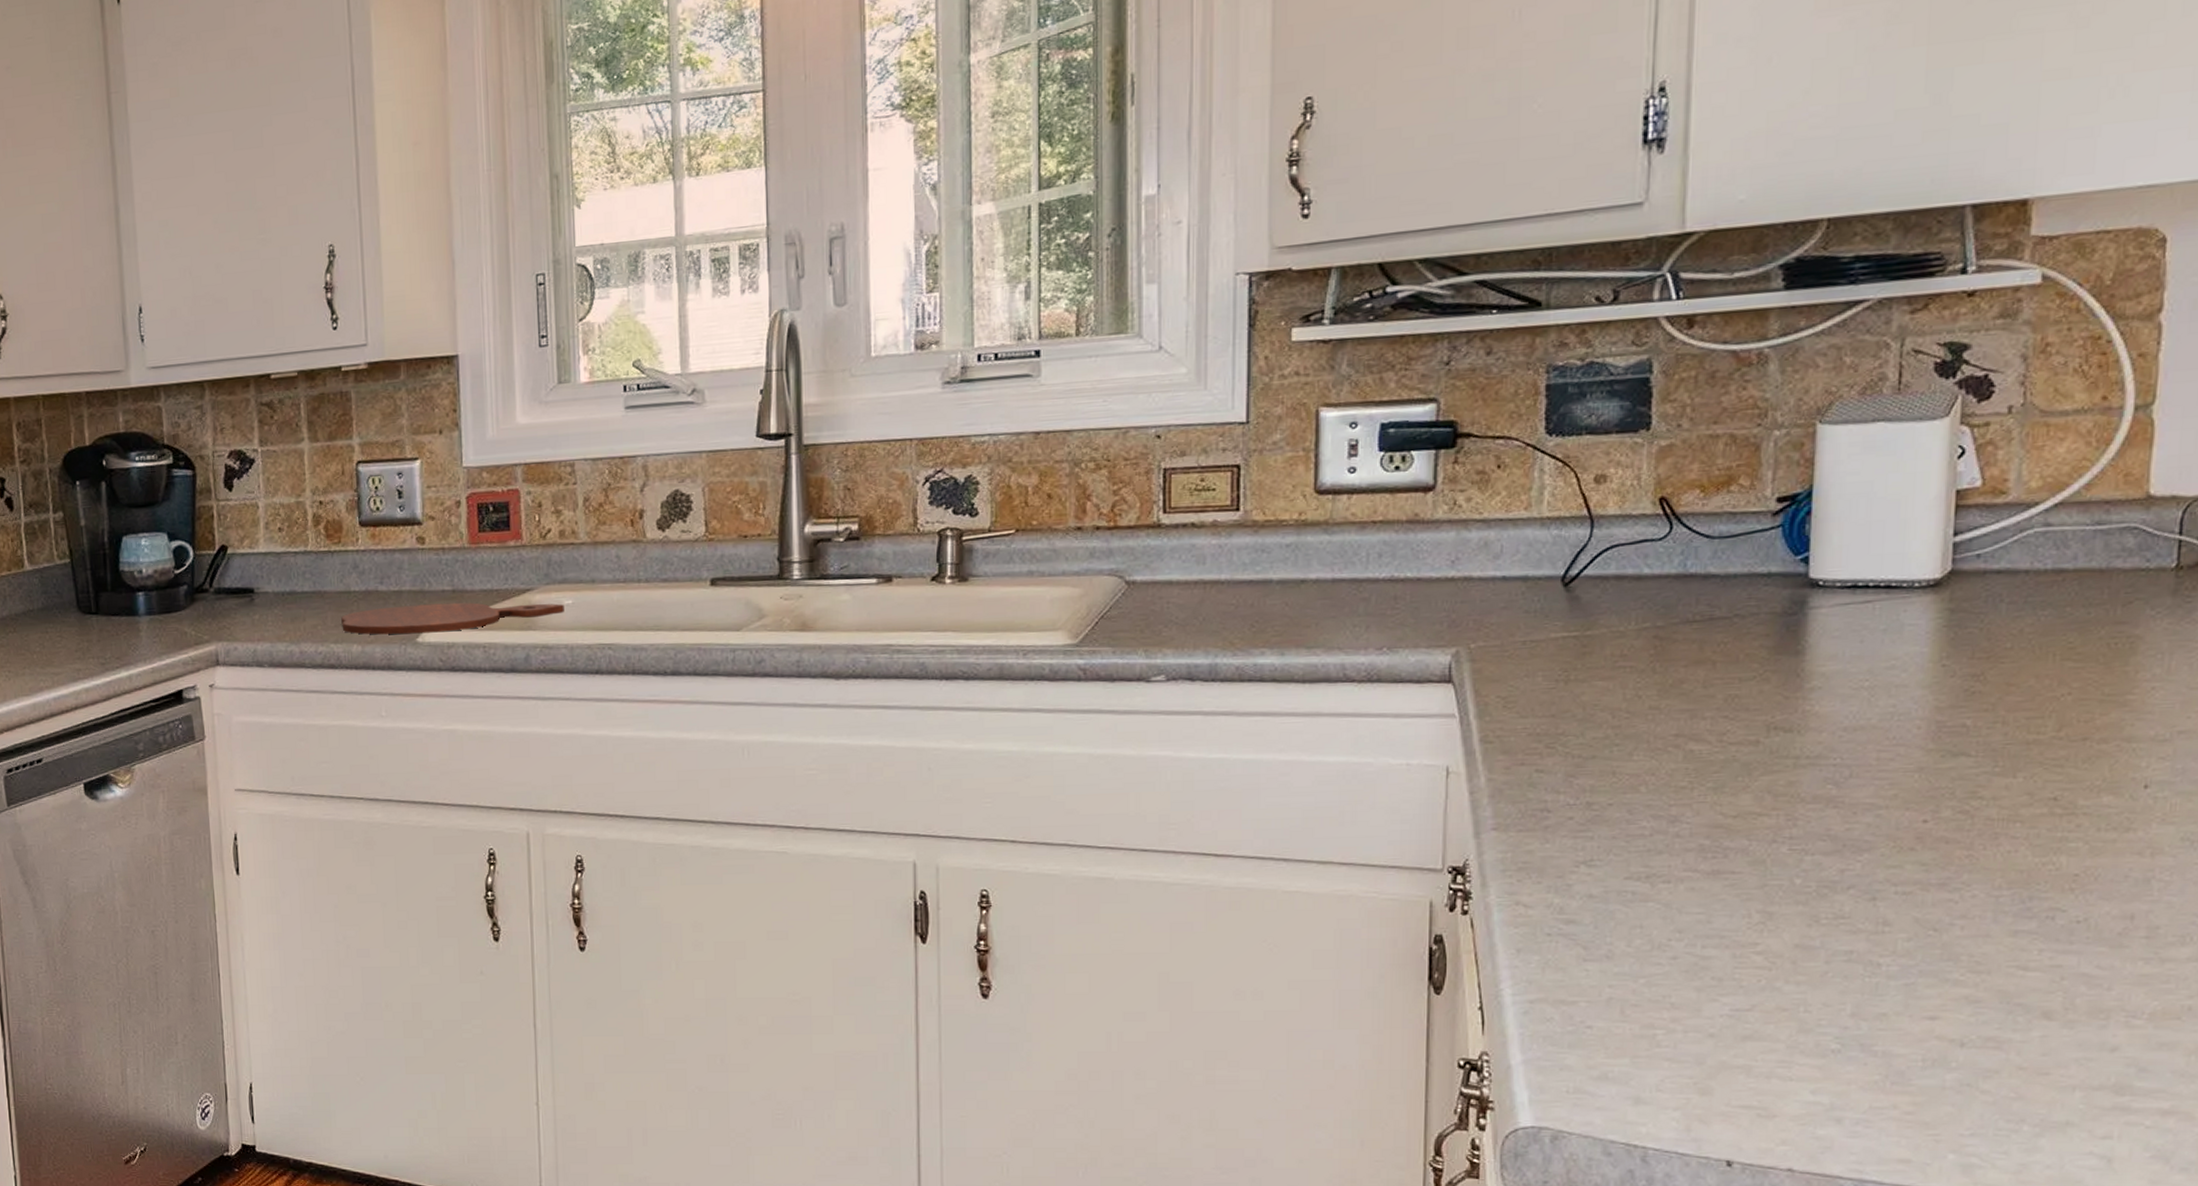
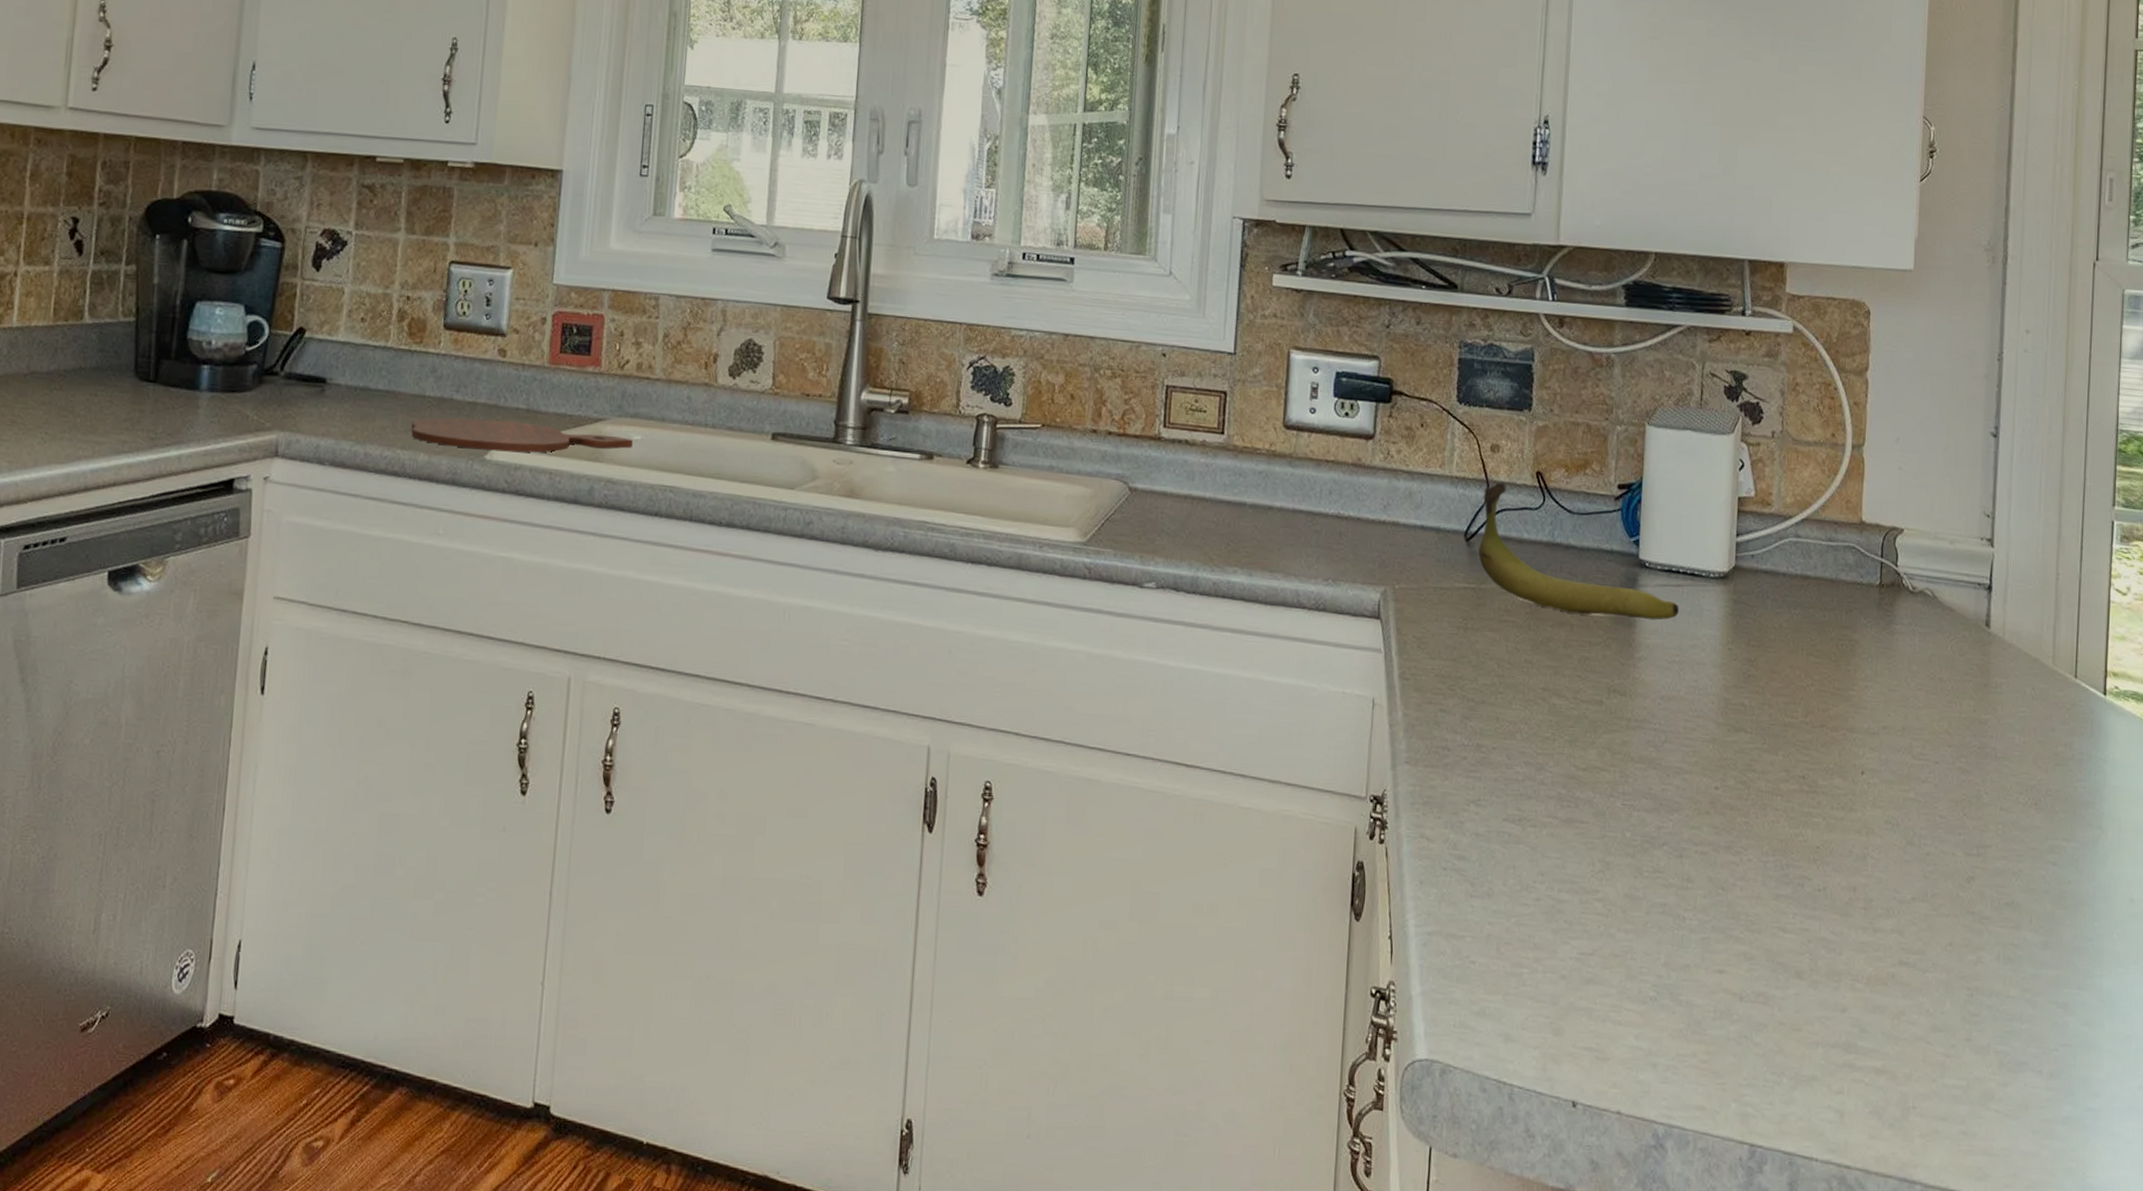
banana: none [1581,514,1869,649] -> present [1478,481,1680,621]

